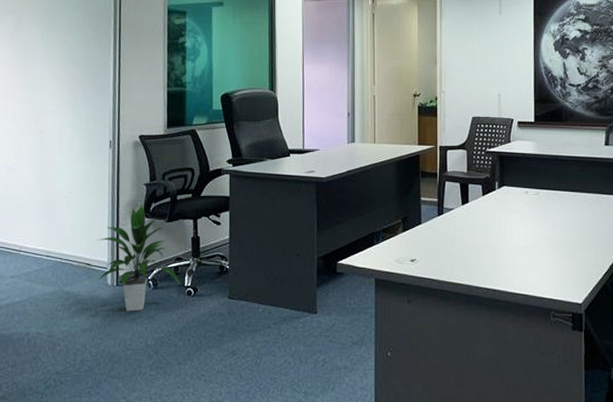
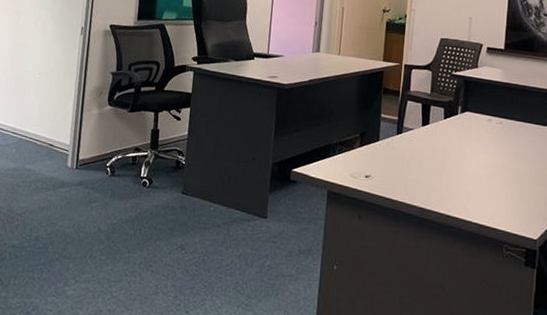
indoor plant: present [97,204,180,312] -> none [58,92,137,196]

